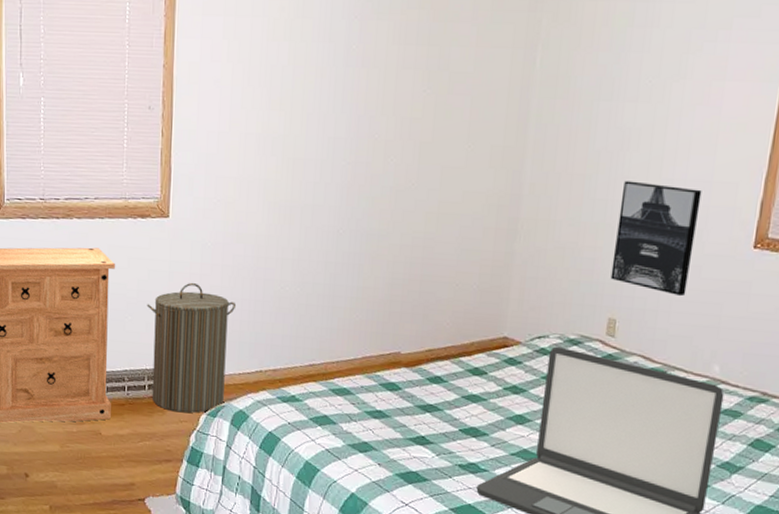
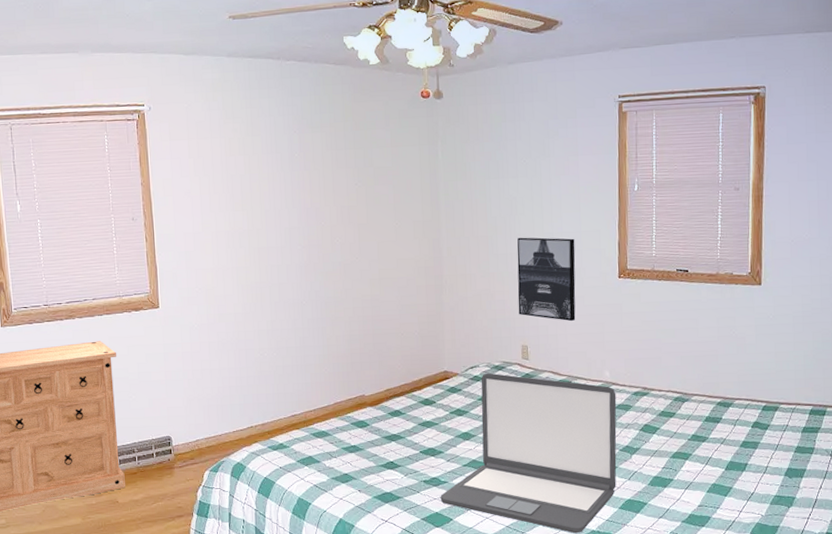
laundry hamper: present [146,282,237,413] -> none [147,359,225,473]

